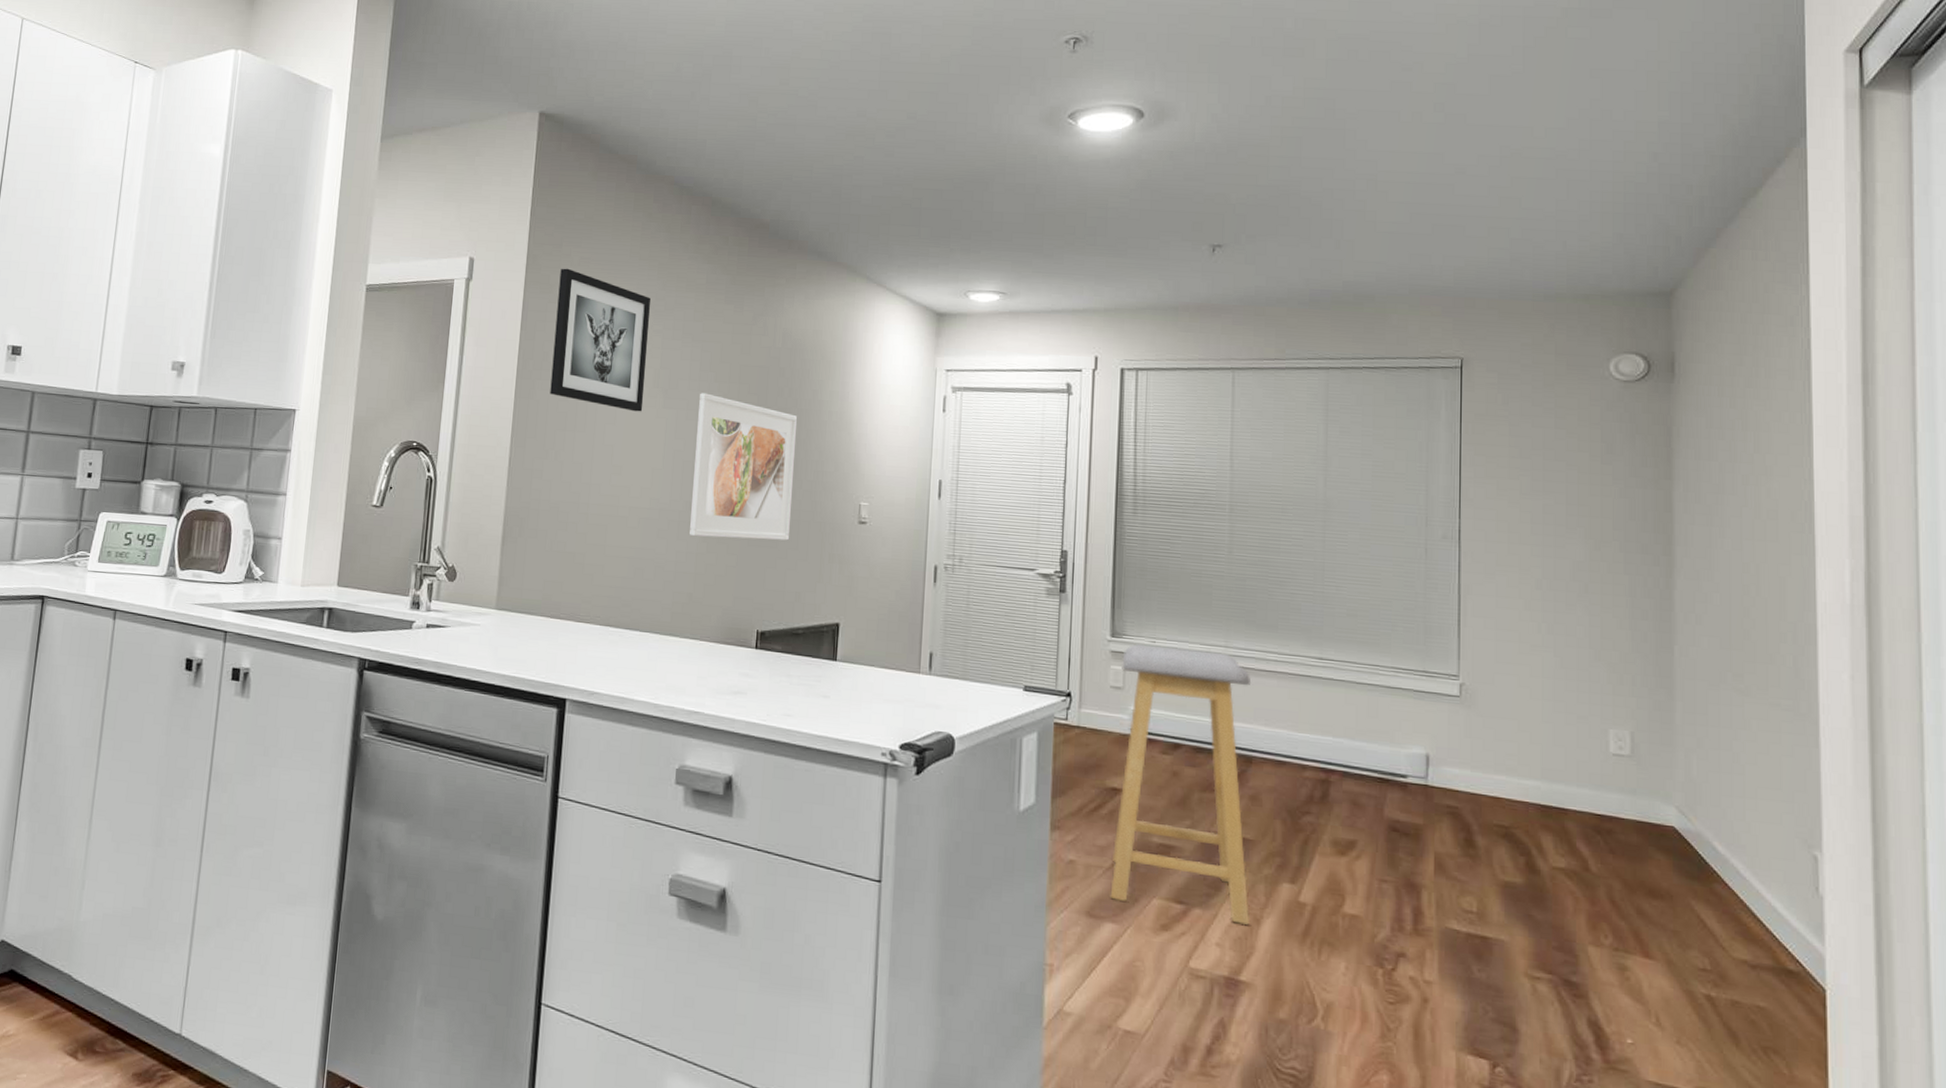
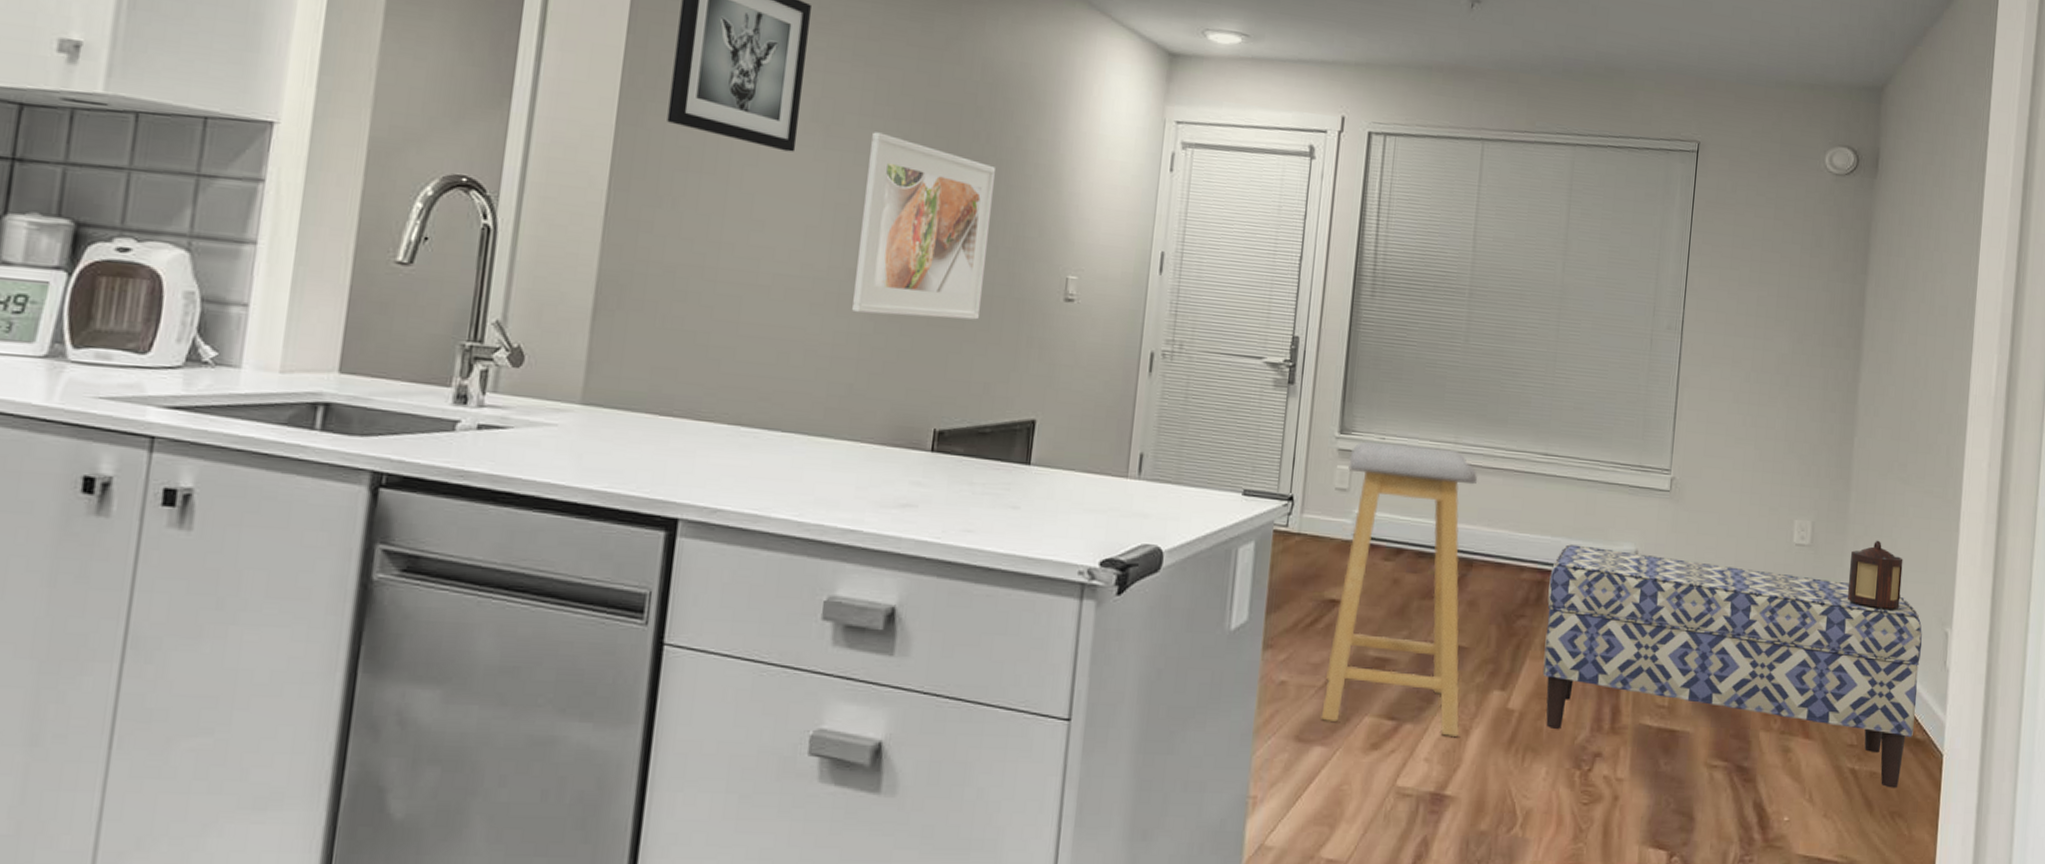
bench: none [1334,745,1785,1022] -> present [1542,544,1922,788]
lantern: none [1681,753,1750,828] -> present [1848,540,1903,610]

